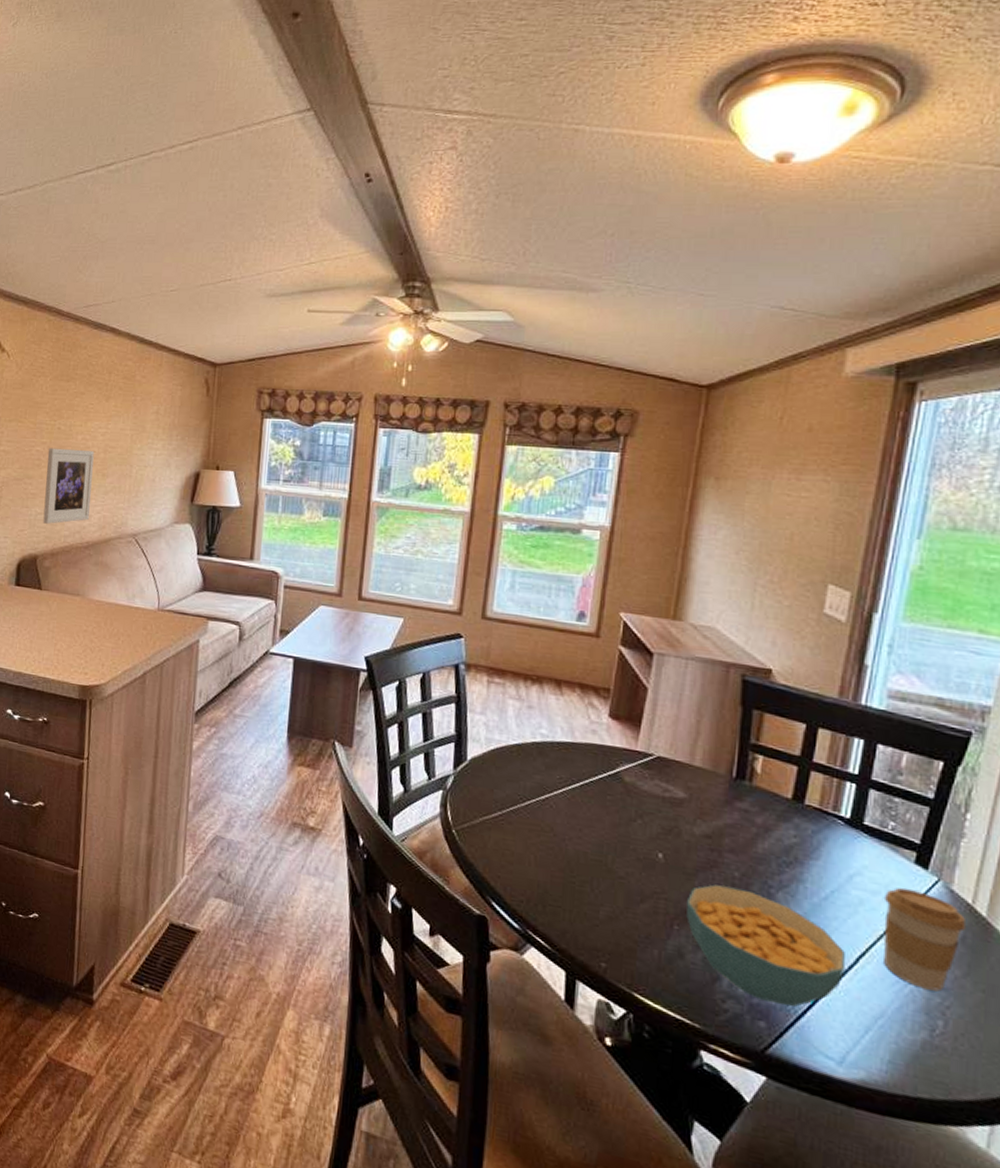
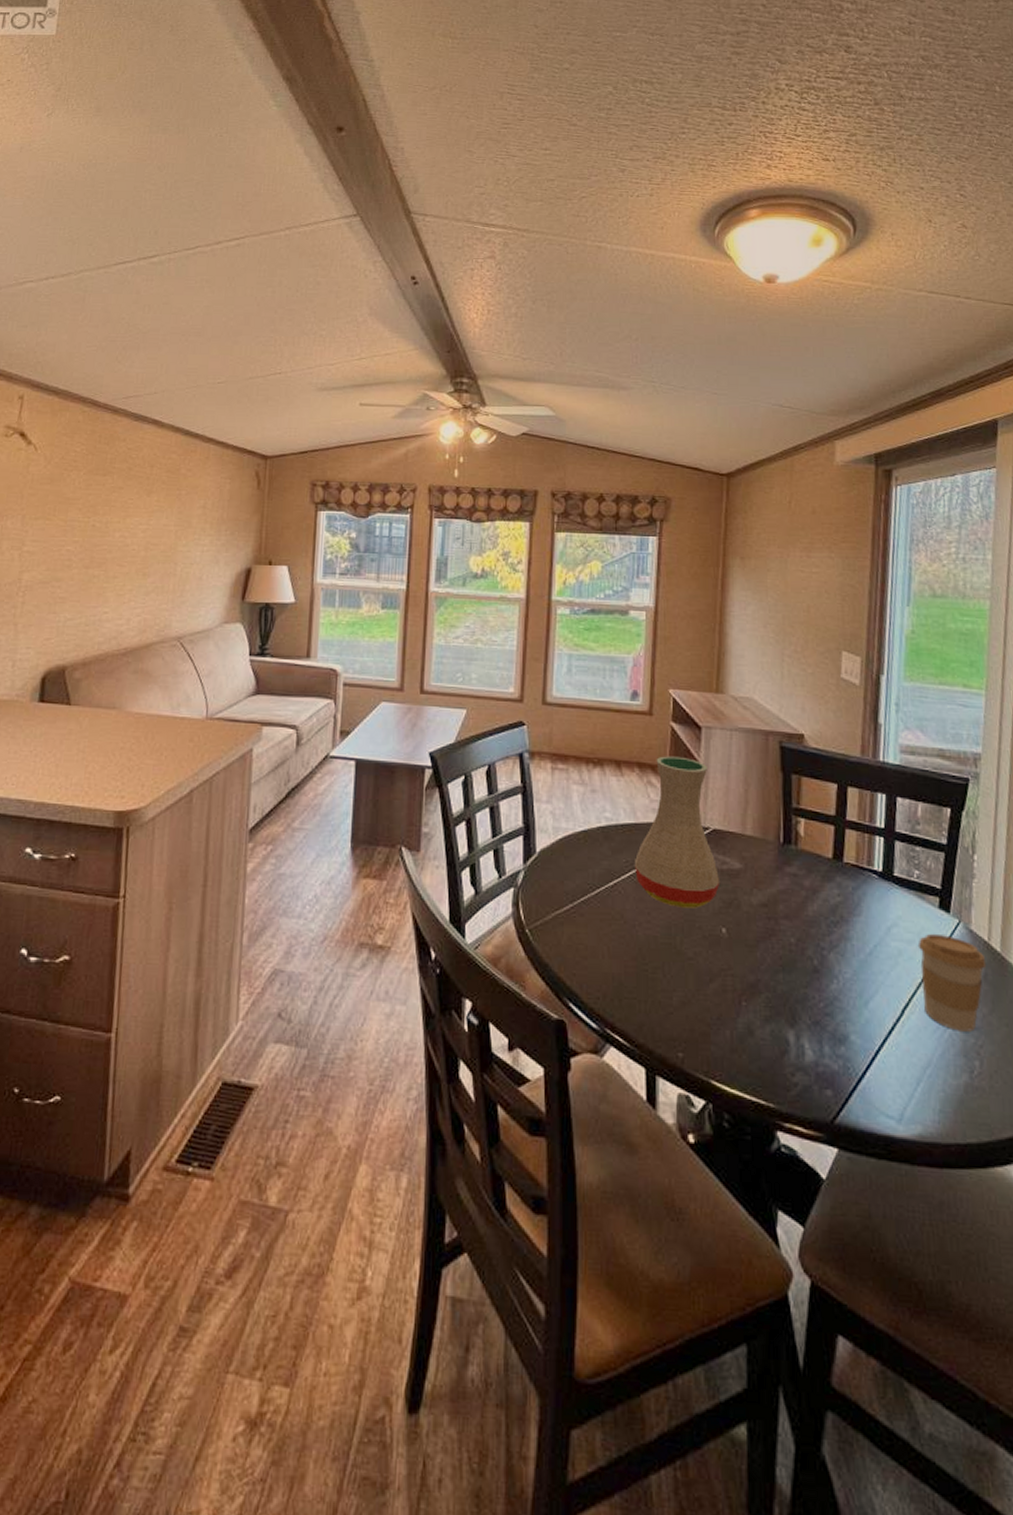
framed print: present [43,447,94,524] -> none [73,546,134,630]
vase: none [569,679,661,831] -> present [635,756,721,908]
cereal bowl: present [686,884,846,1007] -> none [752,953,895,1070]

